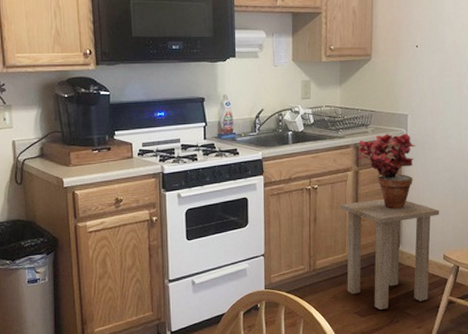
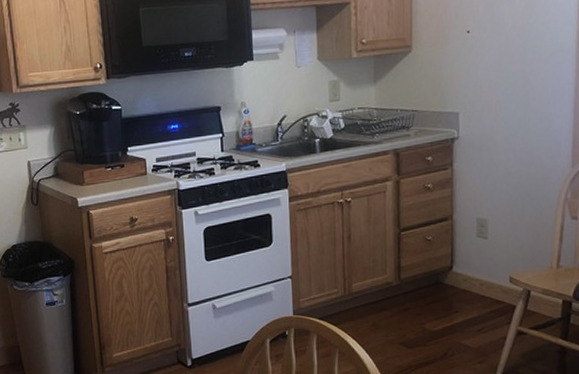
side table: present [341,198,439,310] -> none [379,211,503,340]
potted plant: present [357,133,416,210] -> none [397,134,470,224]

